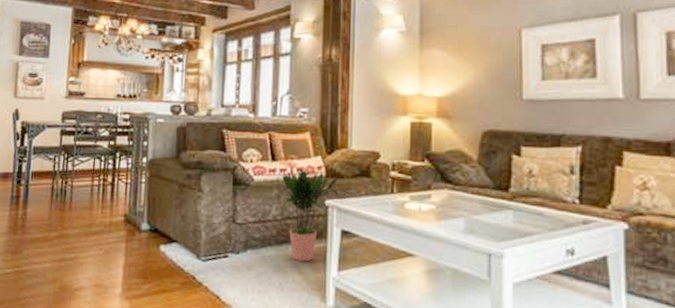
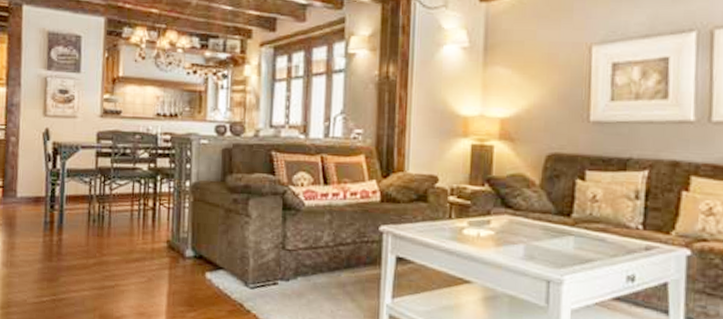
potted plant: present [282,168,338,262] -> none [334,192,394,289]

